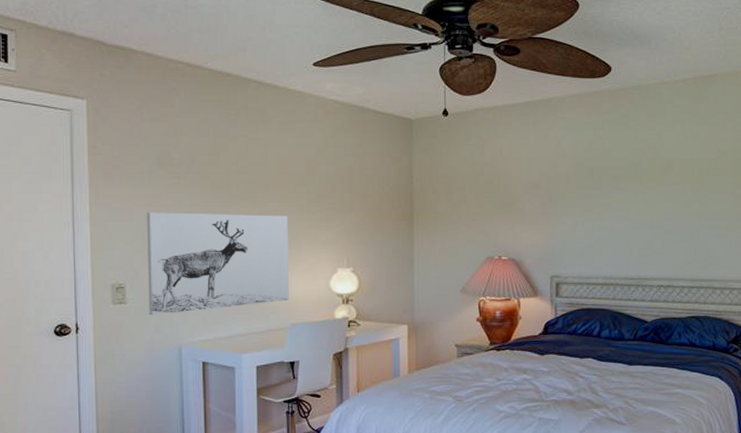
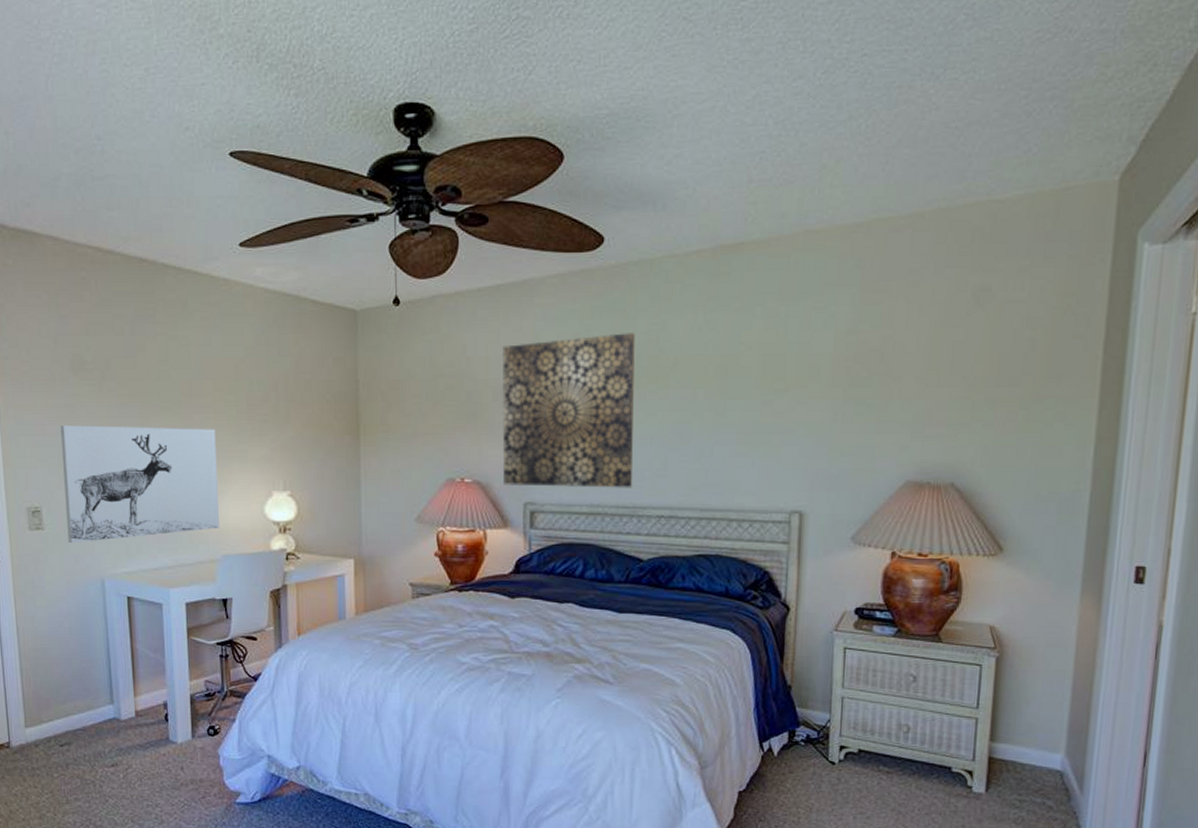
wall art: none [532,141,638,264] -> present [502,333,635,488]

